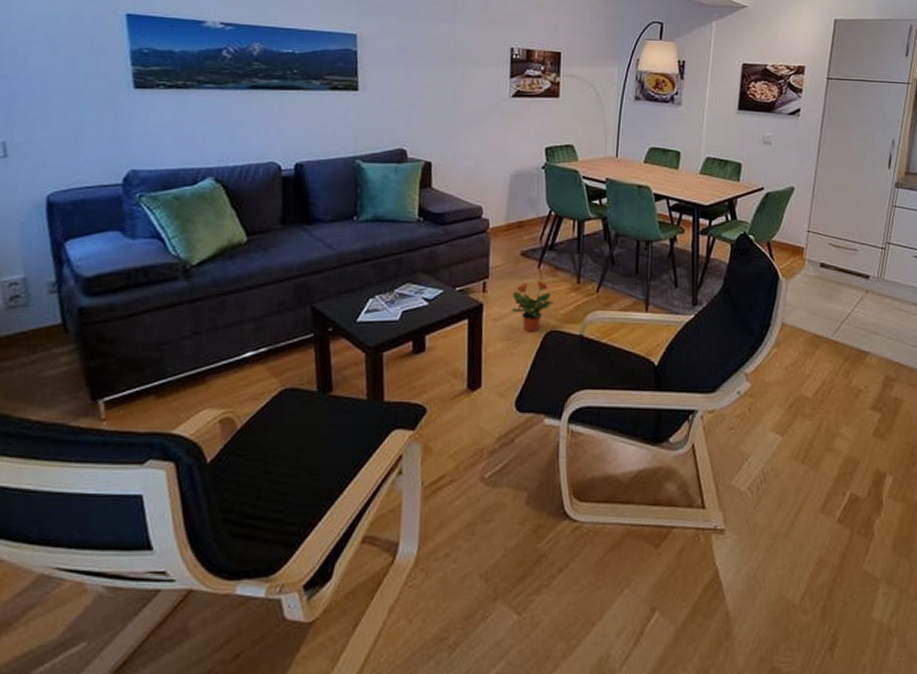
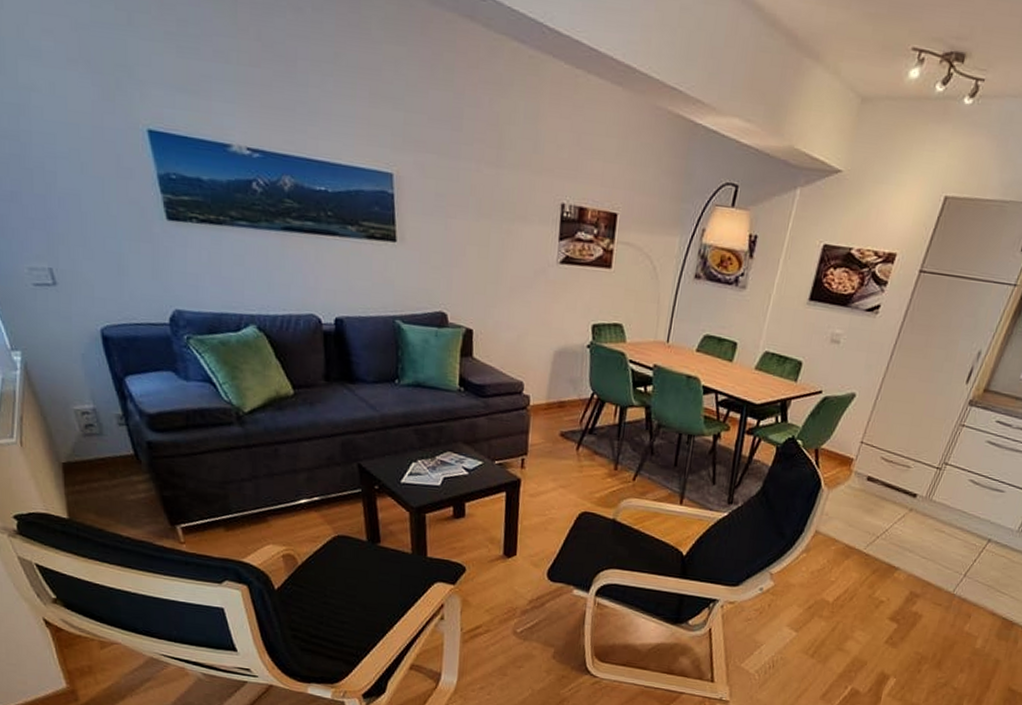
potted plant: present [512,281,554,332] -> none [548,463,590,511]

